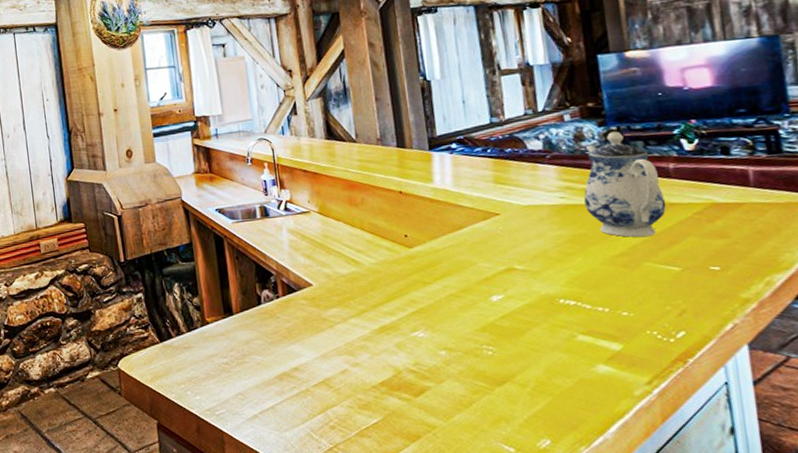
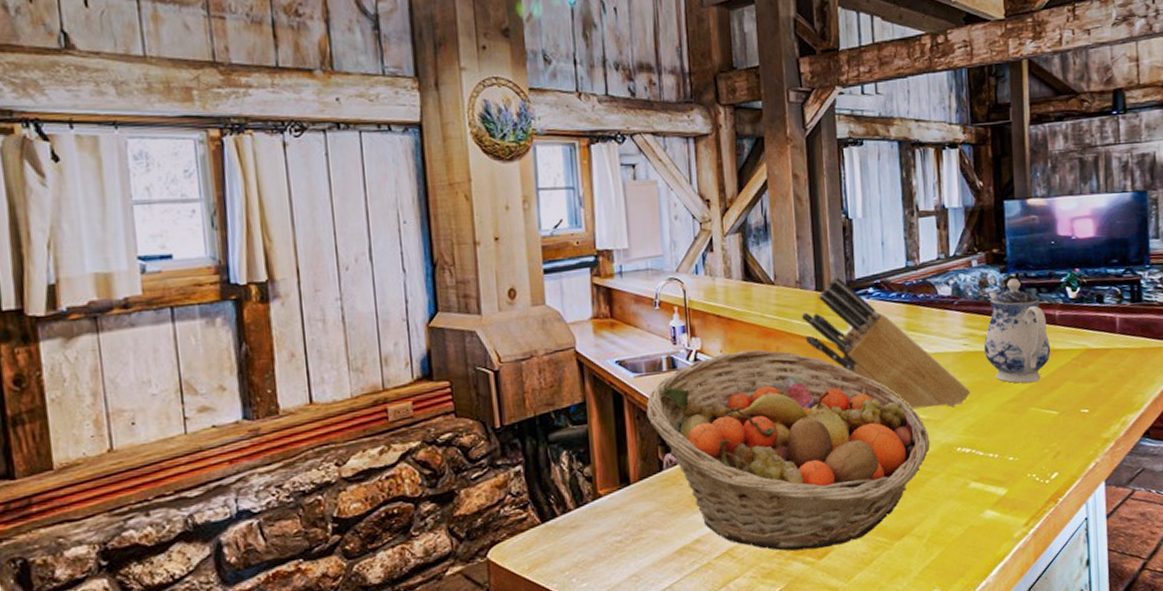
fruit basket: none [243,200,529,387] -> present [646,349,930,551]
knife block: none [384,133,571,259] -> present [801,276,970,409]

